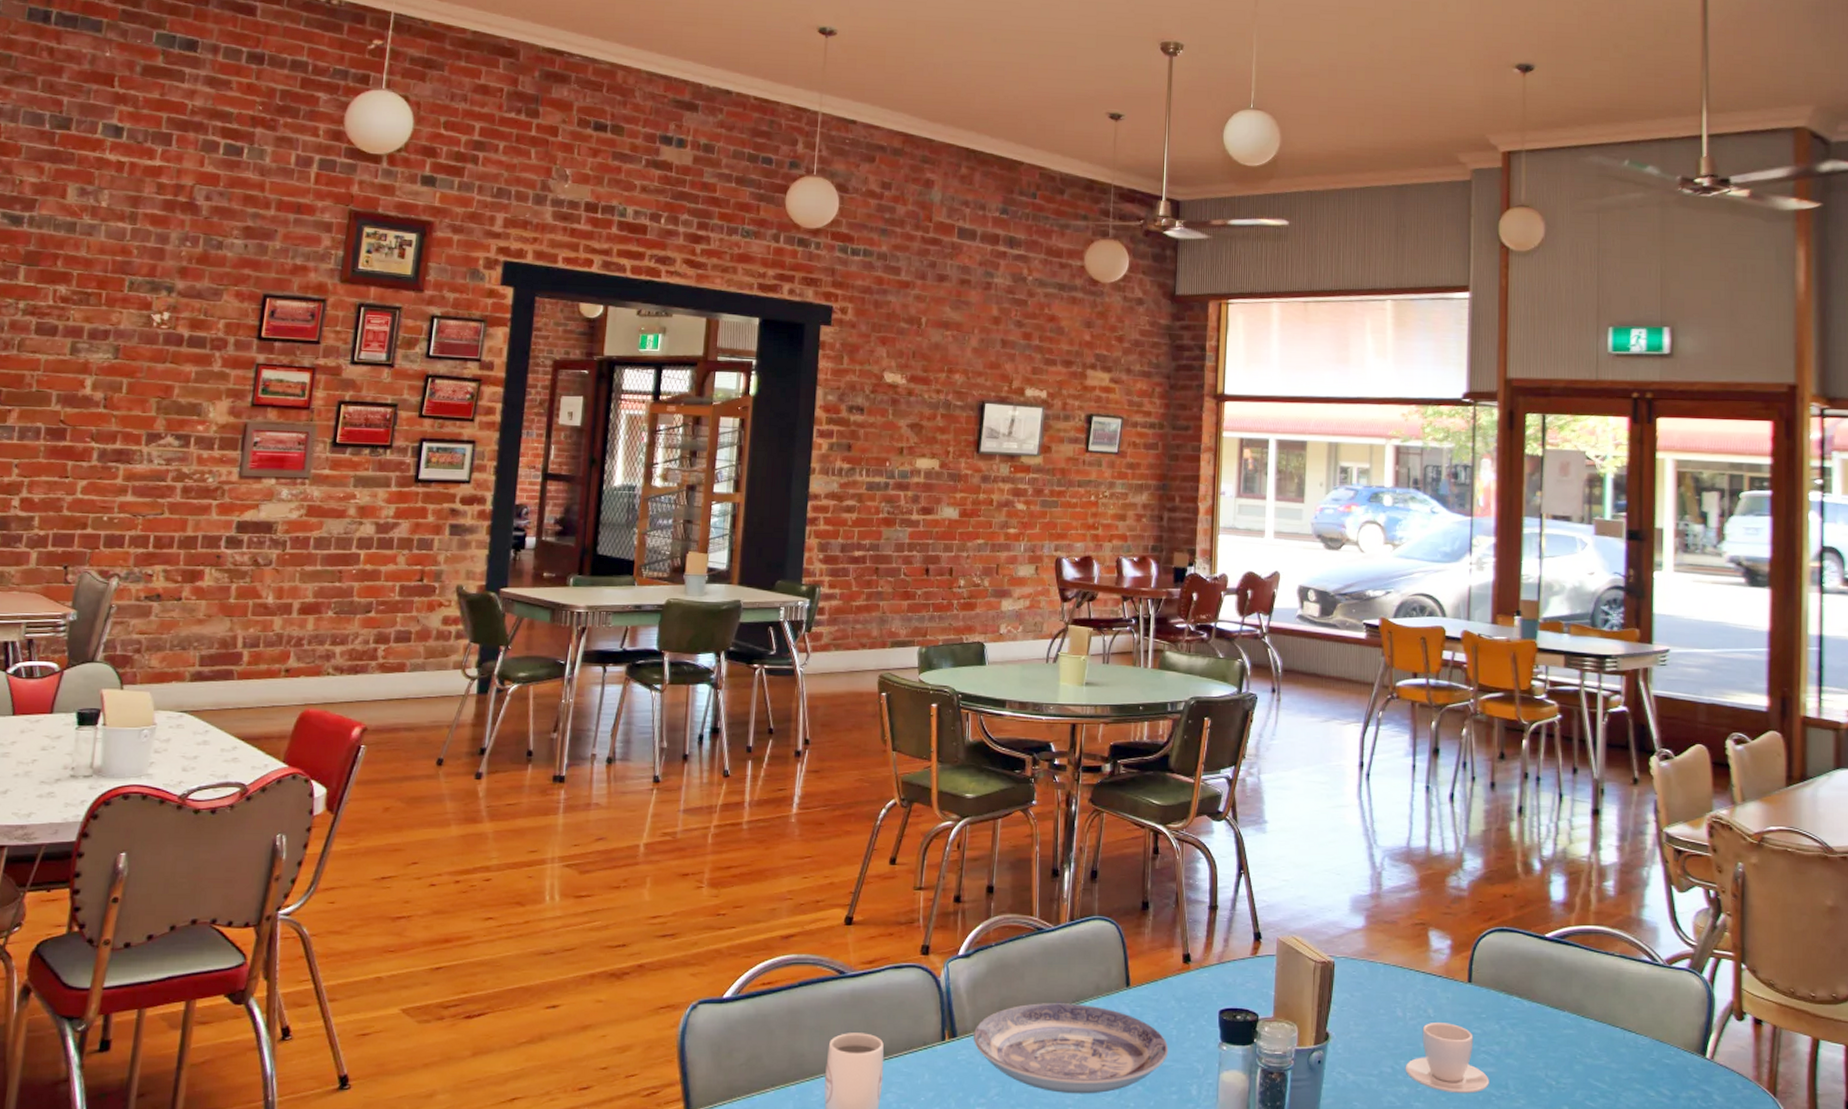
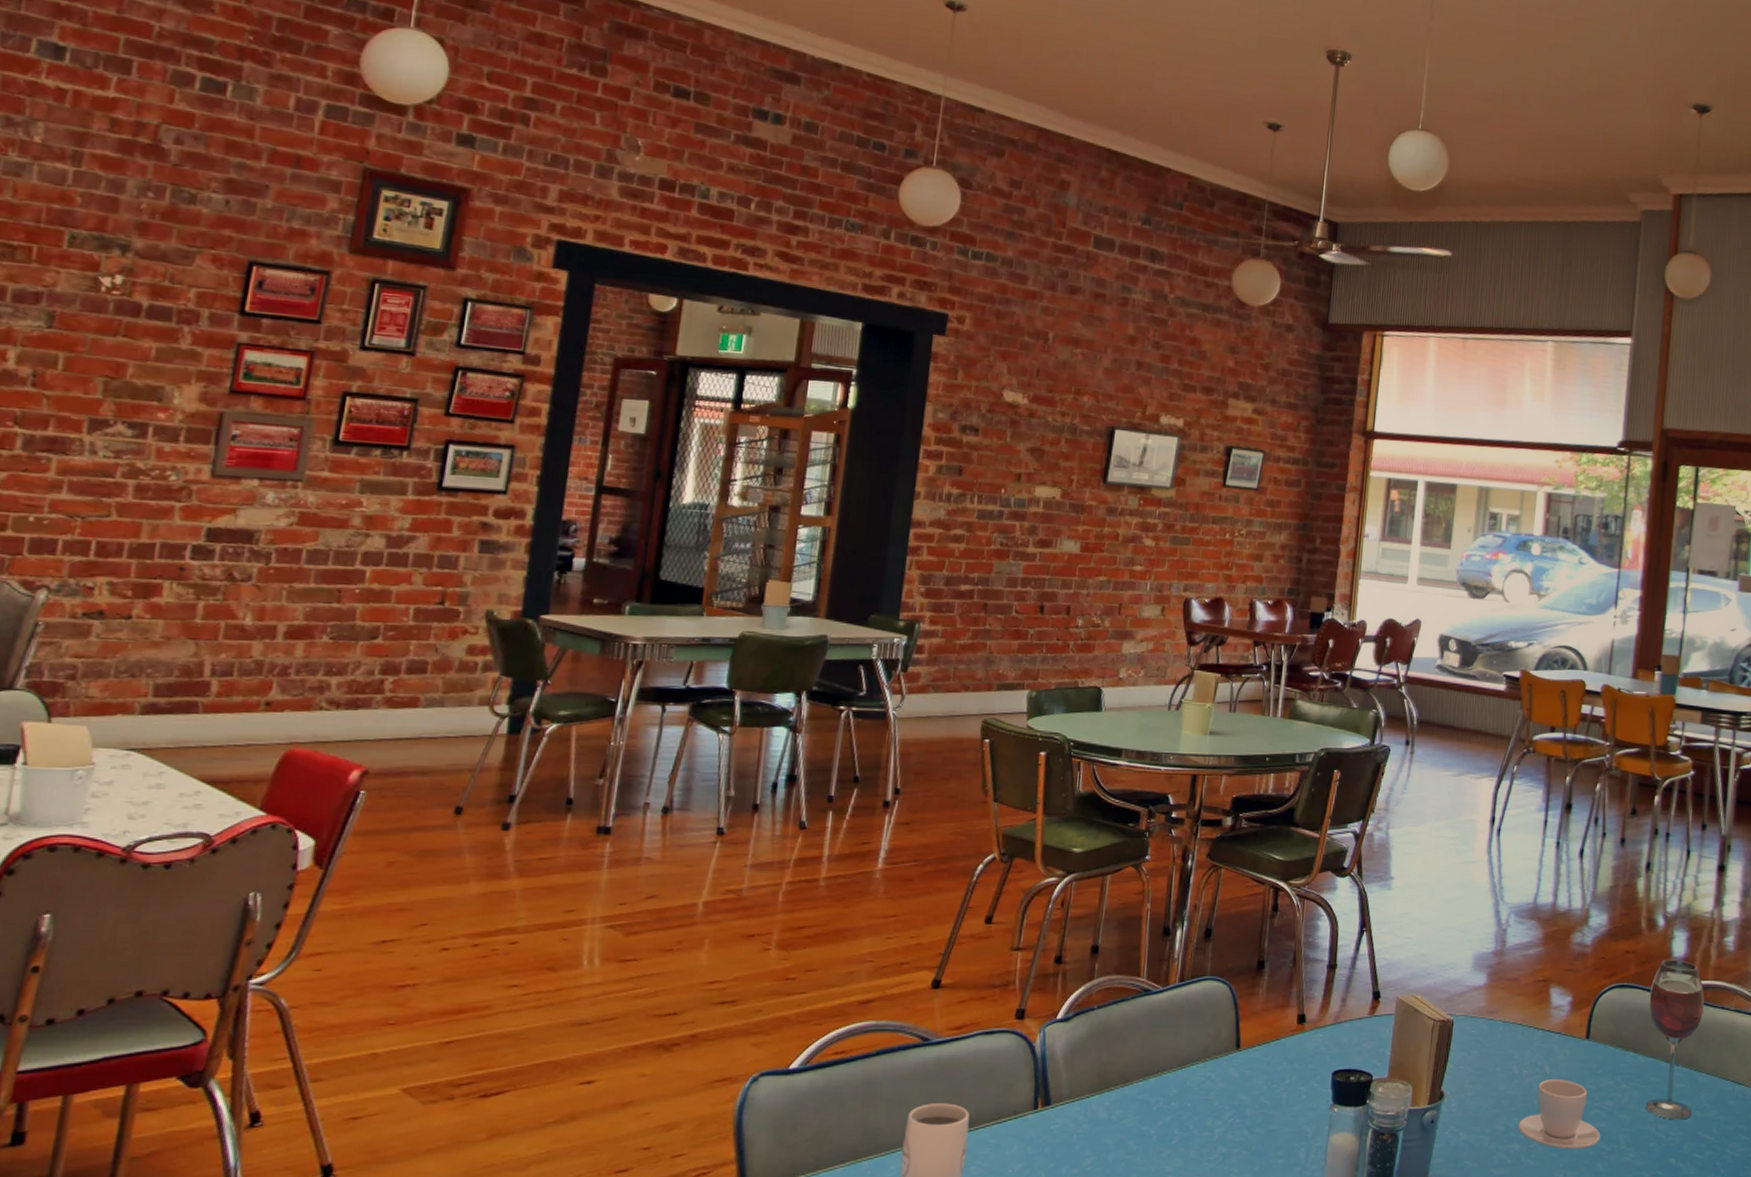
plate: present [973,1003,1169,1094] -> none [1068,1067,1278,1162]
wineglass: none [1530,903,1588,1067] -> present [1646,959,1705,1120]

